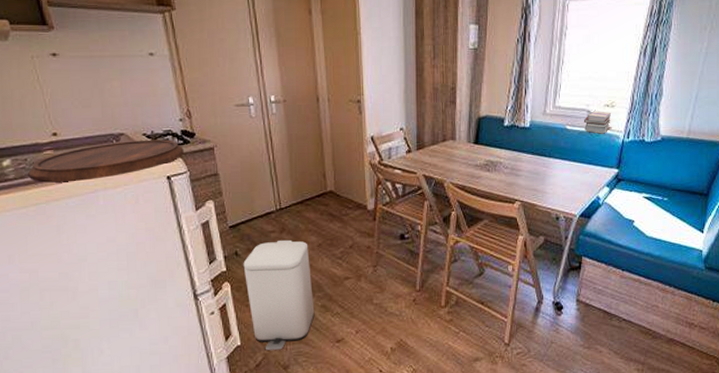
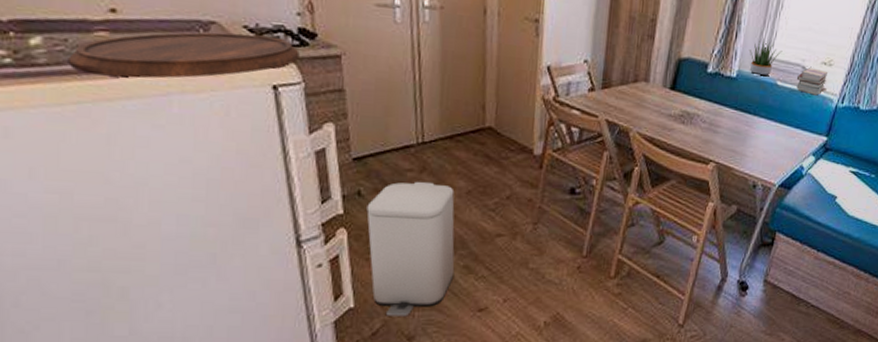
potted plant: none [539,91,568,123] -> present [749,39,783,76]

